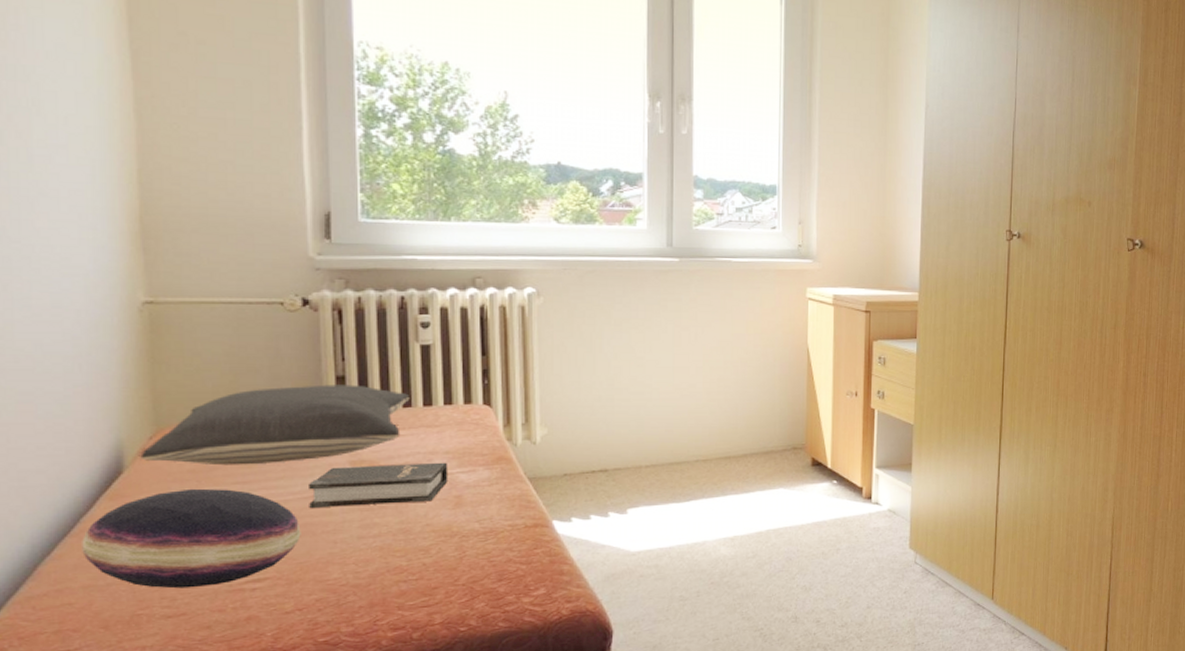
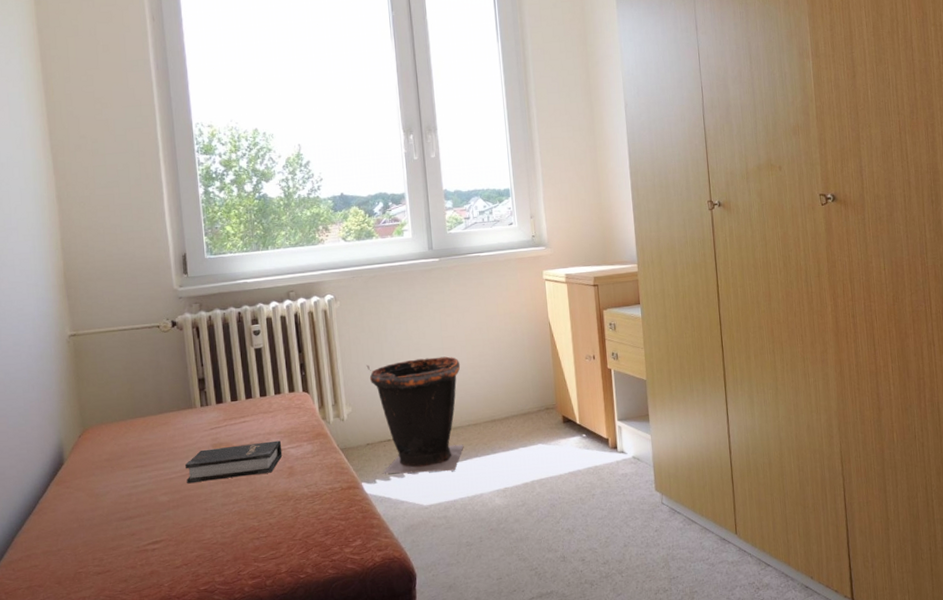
cushion: present [82,488,301,589] -> none [41,472,183,551]
pillow: present [140,384,410,466] -> none [74,384,250,454]
waste bin: none [572,377,694,513] -> present [366,356,464,474]

